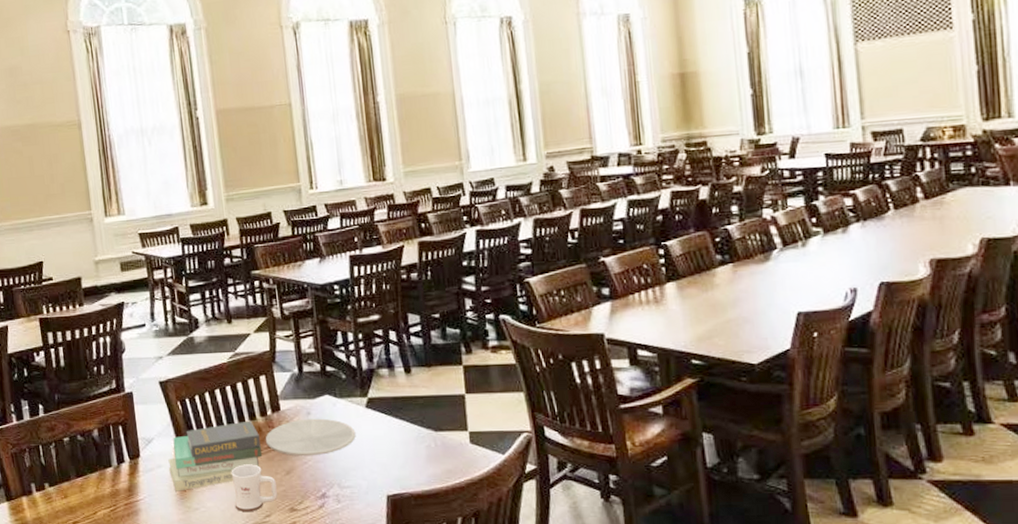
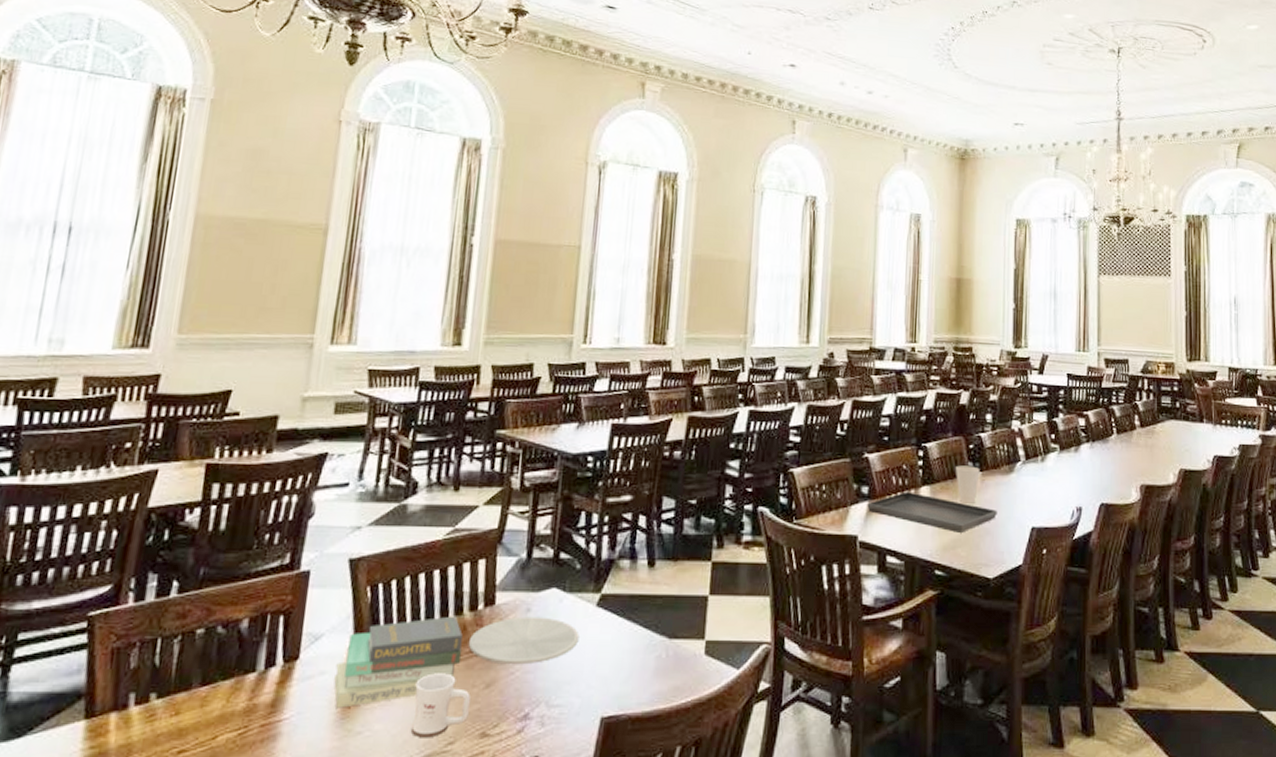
serving tray: none [610,289,756,323] -> present [867,491,997,533]
cup: none [703,258,731,296] -> present [956,465,980,505]

